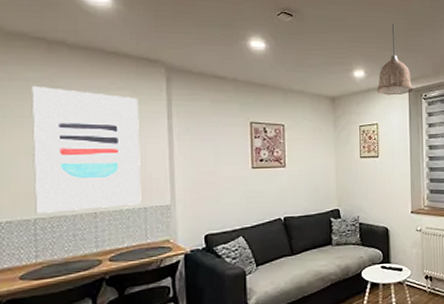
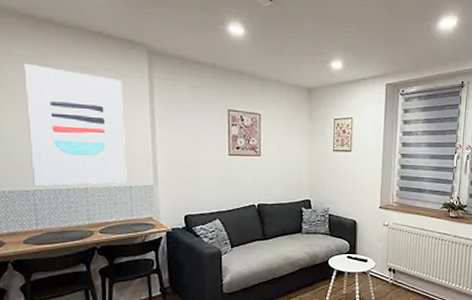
pendant lamp: present [377,24,413,96] -> none [353,13,391,89]

